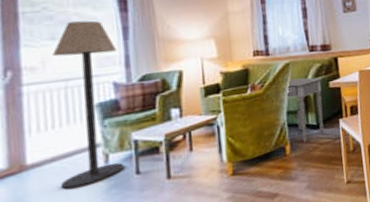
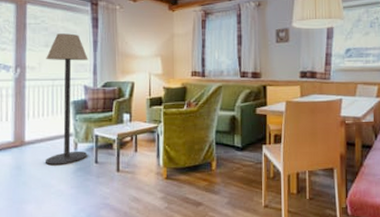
side table: present [287,77,325,142] -> none [217,100,250,161]

